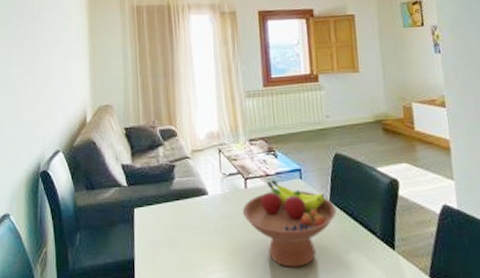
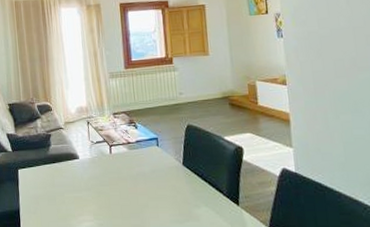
fruit bowl: present [242,179,337,267] -> none [108,146,189,218]

